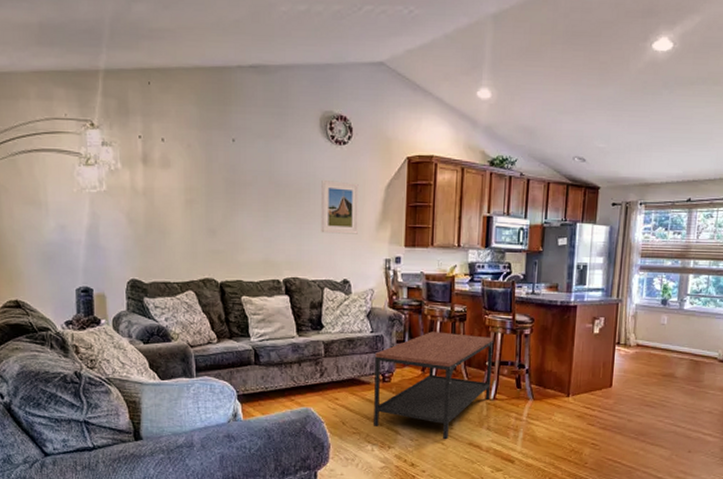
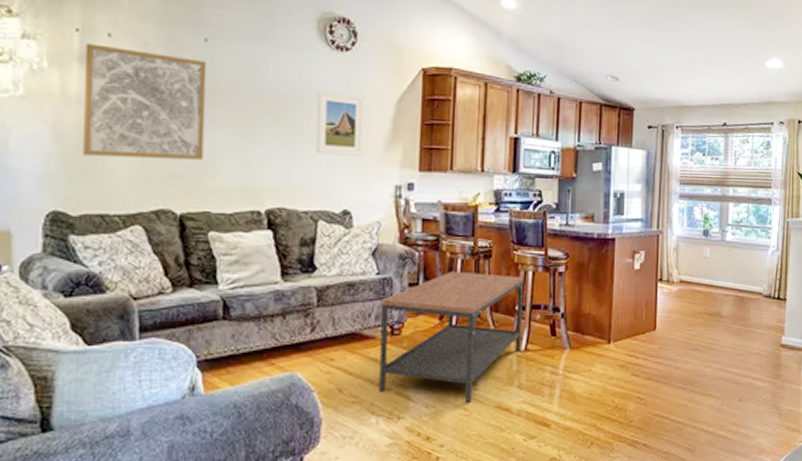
wall art: none [146,147,236,239] -> present [82,43,207,160]

